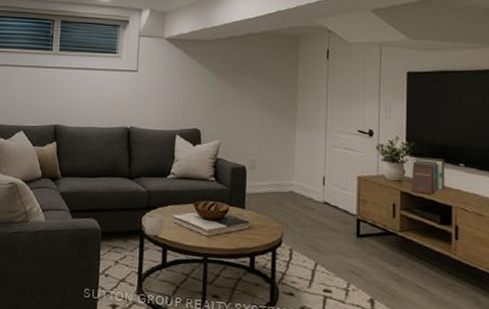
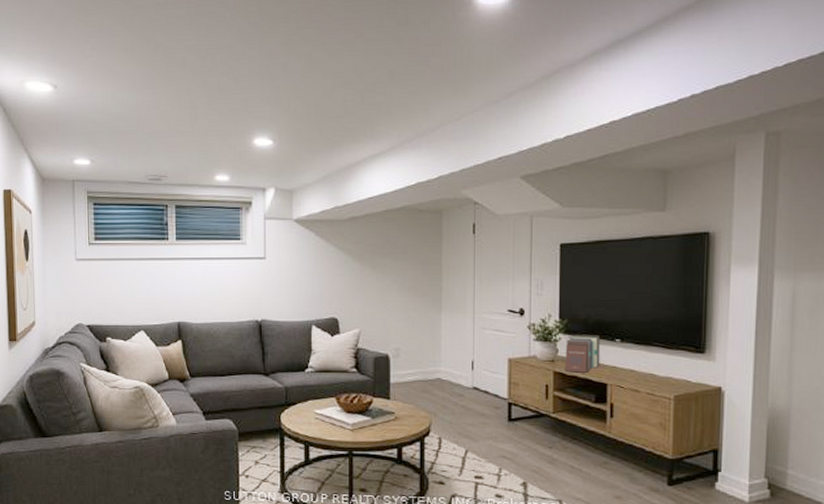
mug: present [144,213,169,237] -> none [284,409,310,434]

